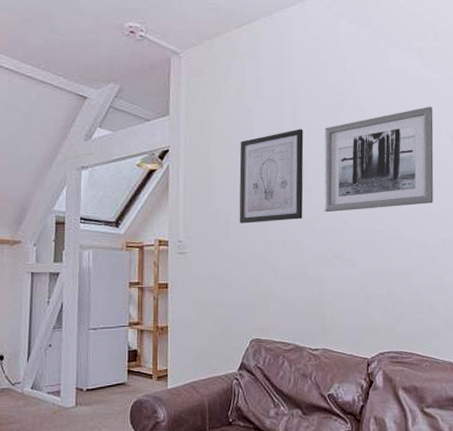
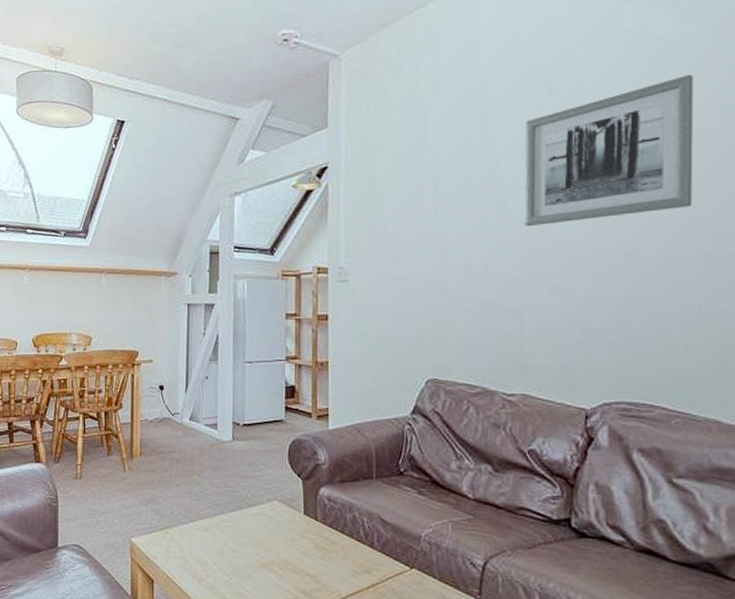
wall art: present [239,129,304,223] -> none [411,125,496,245]

